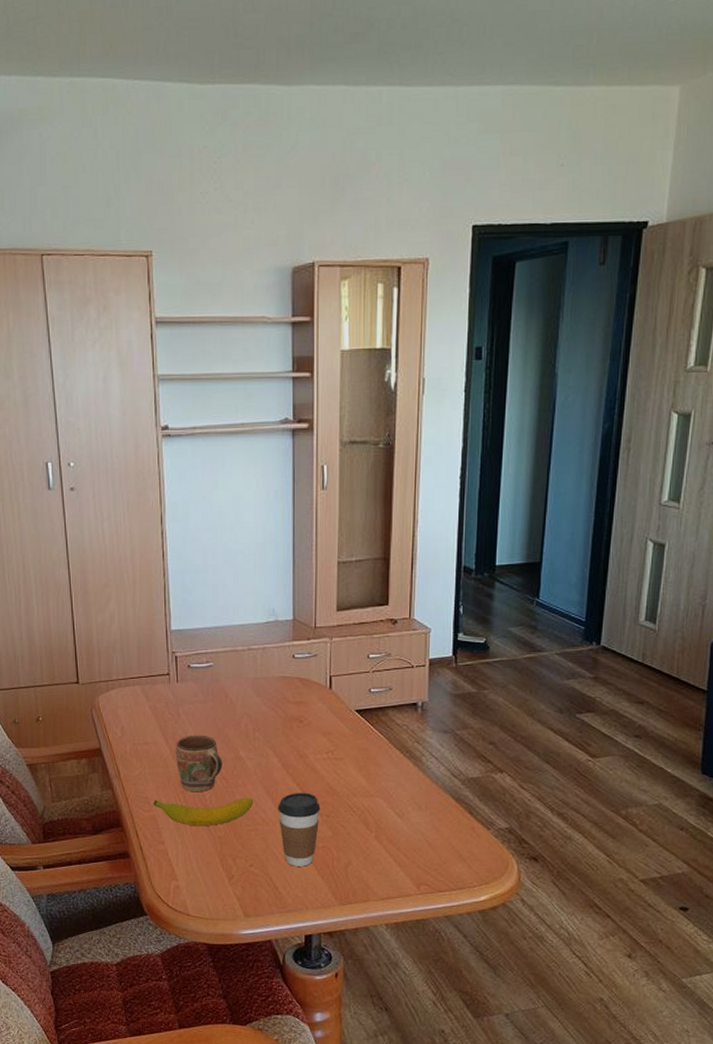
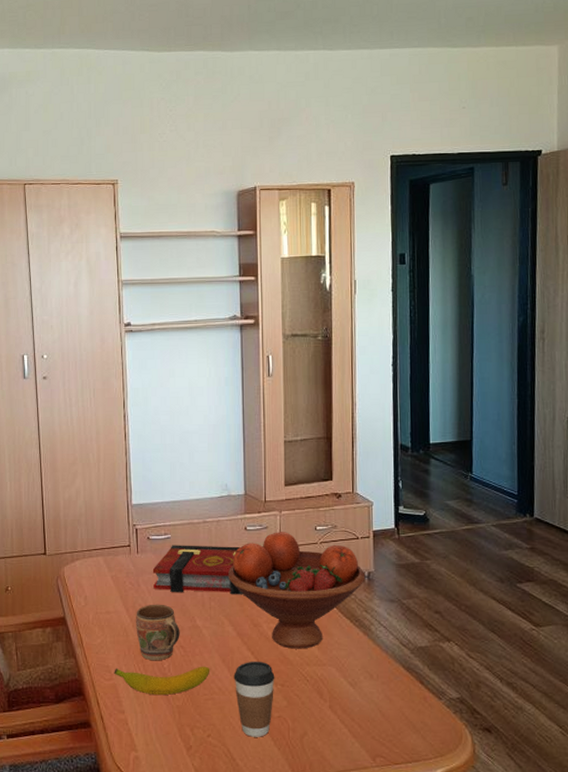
book: none [193,673,289,726] -> present [152,545,243,595]
fruit bowl: none [273,660,419,780] -> present [227,532,366,649]

